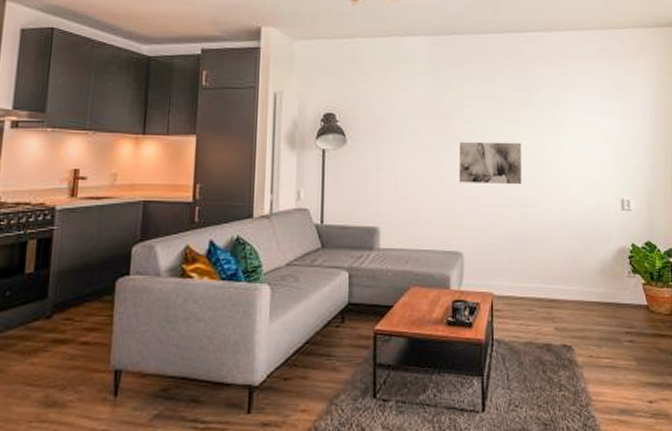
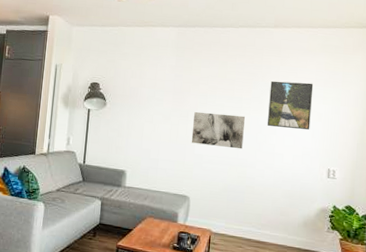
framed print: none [547,96,597,153] -> present [267,80,314,130]

